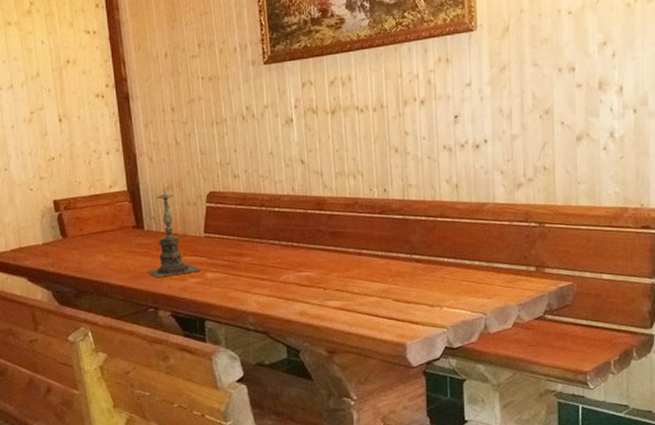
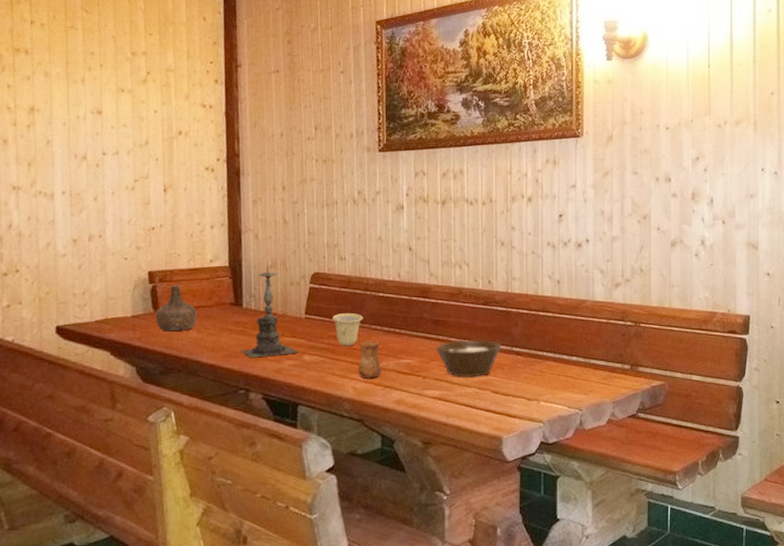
bottle: none [65,211,103,257] -> present [156,284,197,332]
cup: none [231,230,261,262] -> present [332,313,363,346]
cup: none [259,255,283,293] -> present [358,340,382,379]
bowl: none [335,249,401,287] -> present [436,340,502,378]

